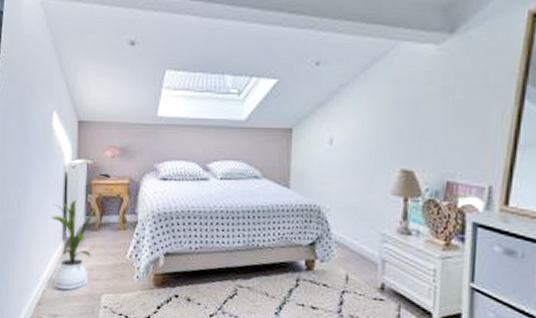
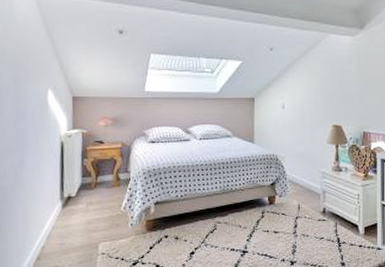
house plant: present [51,199,96,291] -> none [49,164,92,244]

